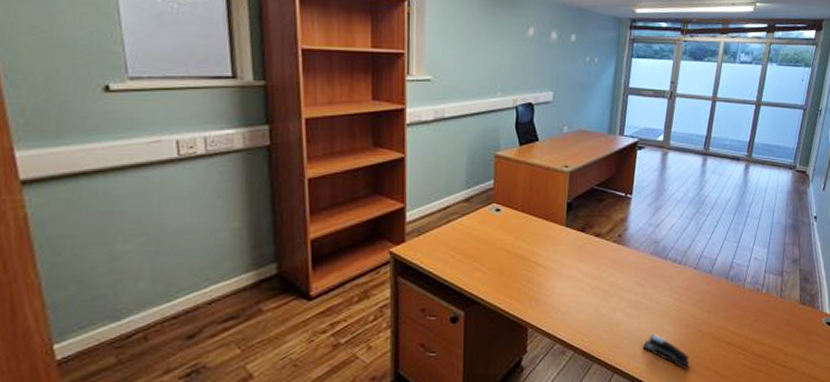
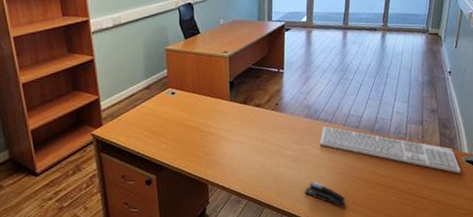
keyboard: none [666,267,820,337] -> present [320,126,461,174]

